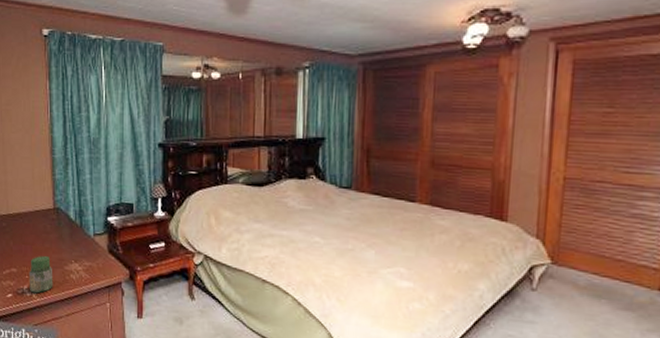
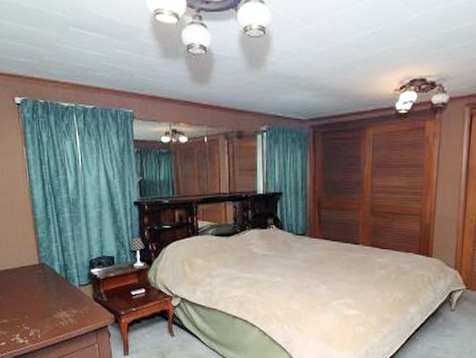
jar: present [29,255,53,294] -> none [20,306,44,340]

